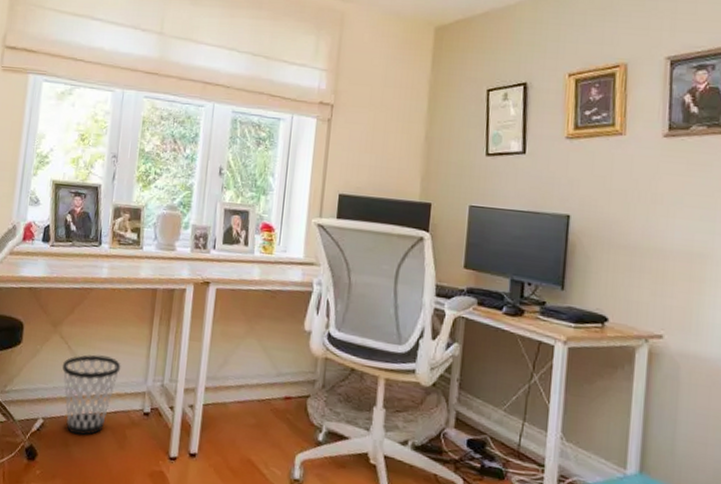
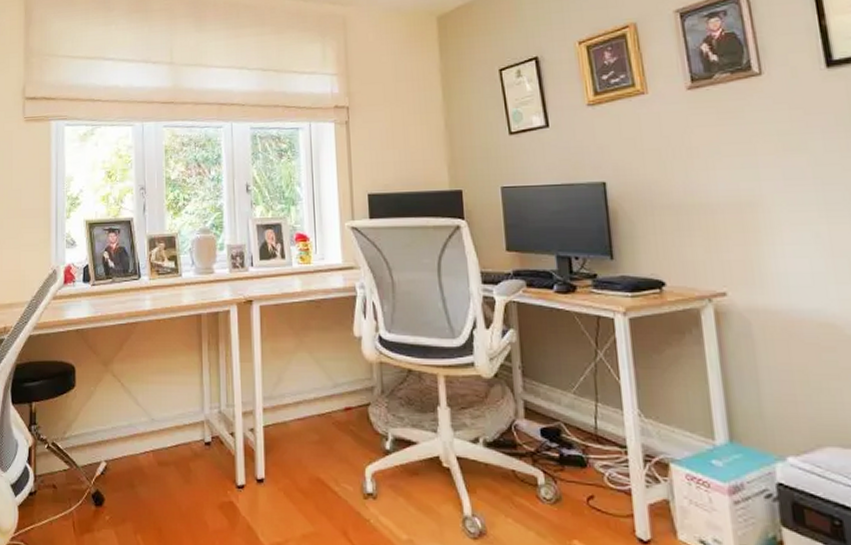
wastebasket: present [62,354,121,436] -> none [117,389,176,474]

